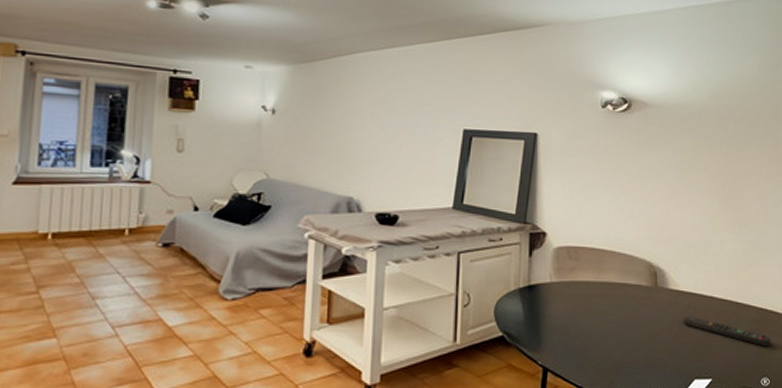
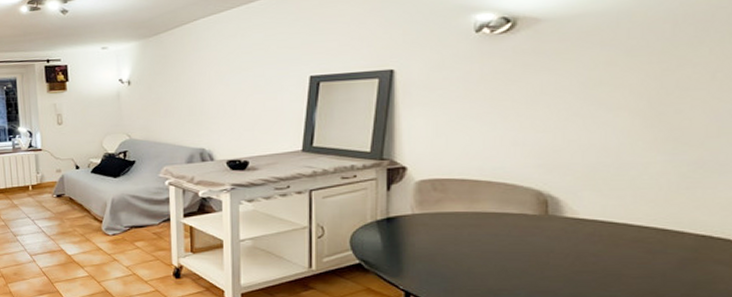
remote control: present [682,315,772,347] -> none [582,244,717,277]

